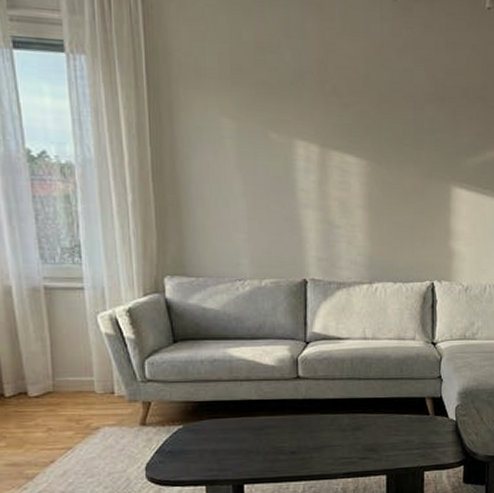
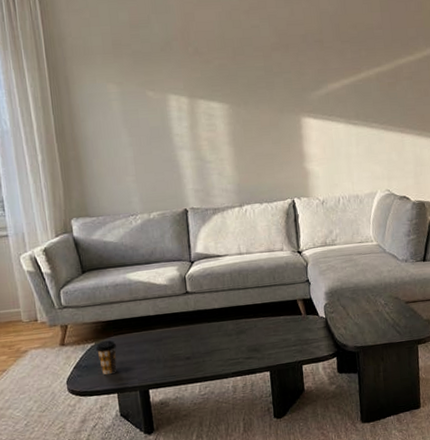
coffee cup: none [183,424,210,464] -> present [95,340,117,375]

